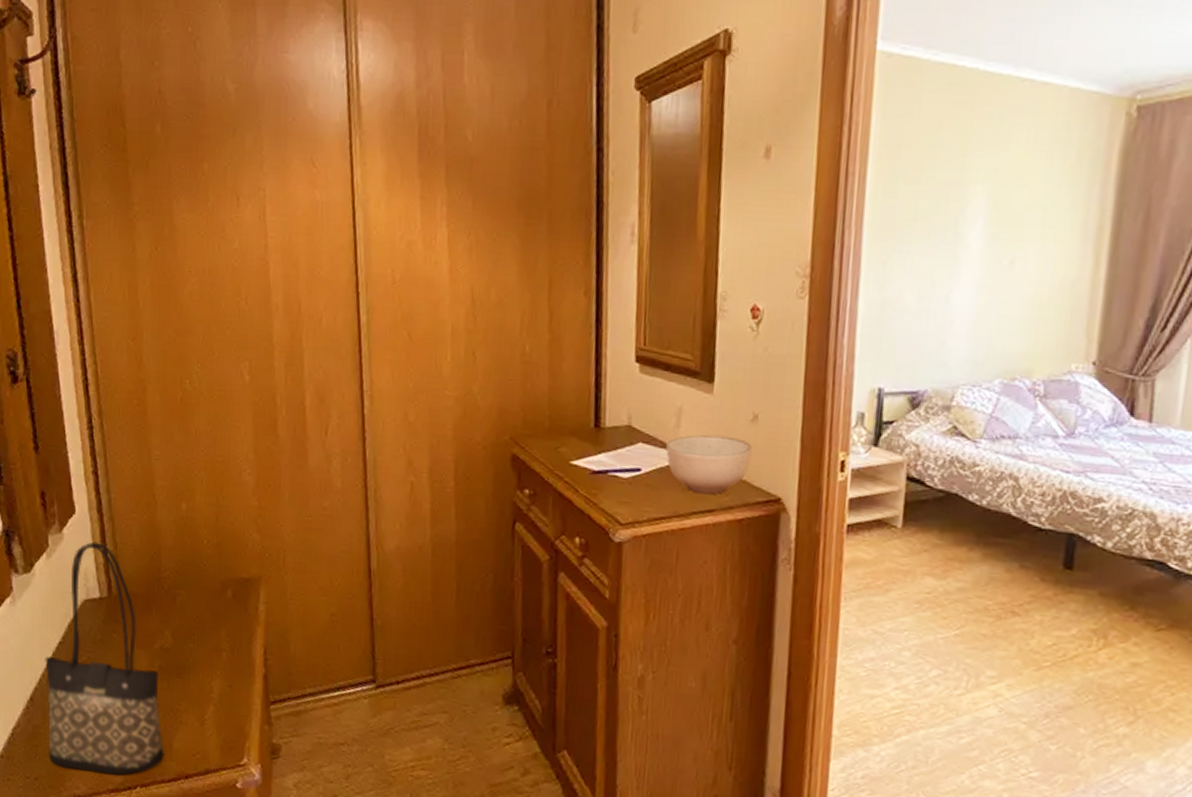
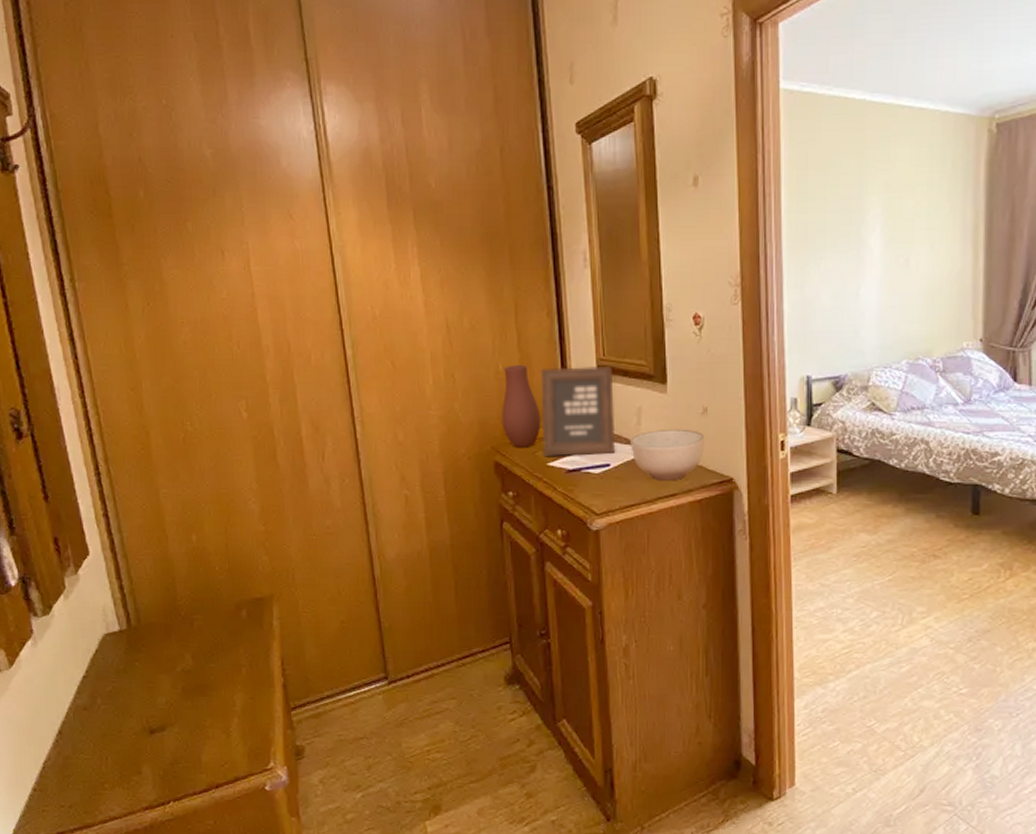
tote bag: present [45,541,164,776] -> none [70,579,194,794]
vase: none [524,347,568,442] -> present [502,364,541,449]
picture frame: none [566,354,653,457] -> present [540,365,616,456]

